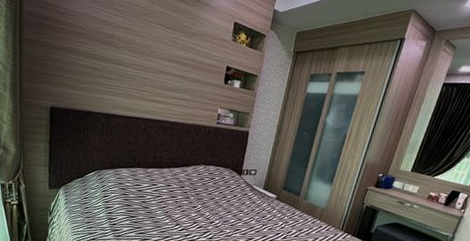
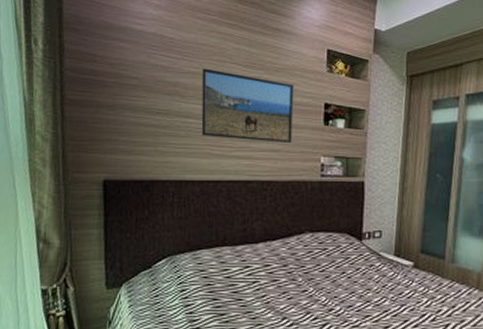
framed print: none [128,25,204,95] -> present [201,68,294,144]

